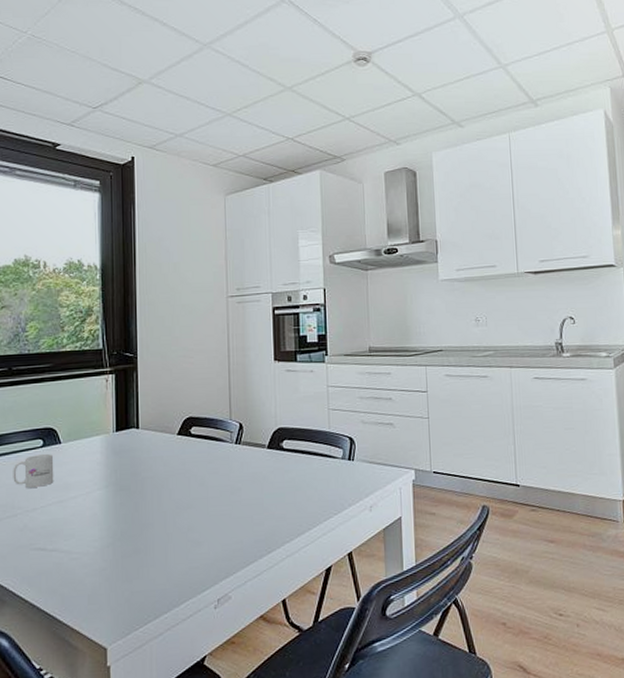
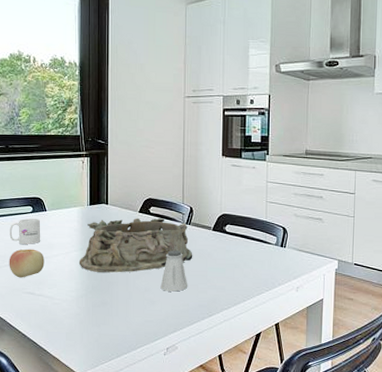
apple: none [12,492,59,531] -> present [9,249,45,278]
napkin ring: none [103,439,245,514] -> present [78,218,193,273]
saltshaker: none [207,476,241,528] -> present [160,250,188,292]

